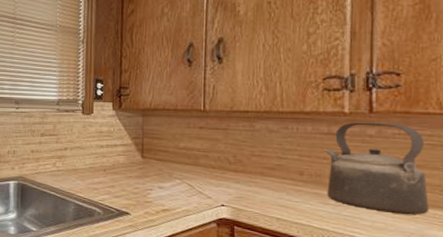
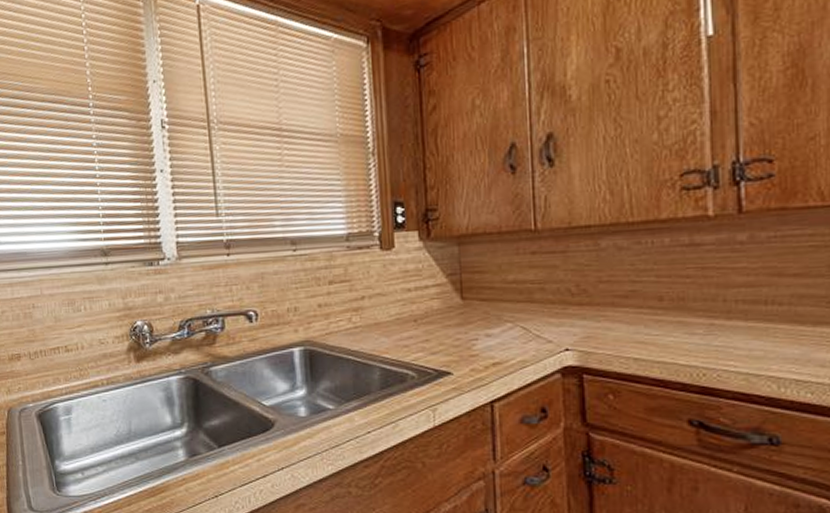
kettle: present [327,122,429,215] -> none [690,223,814,337]

